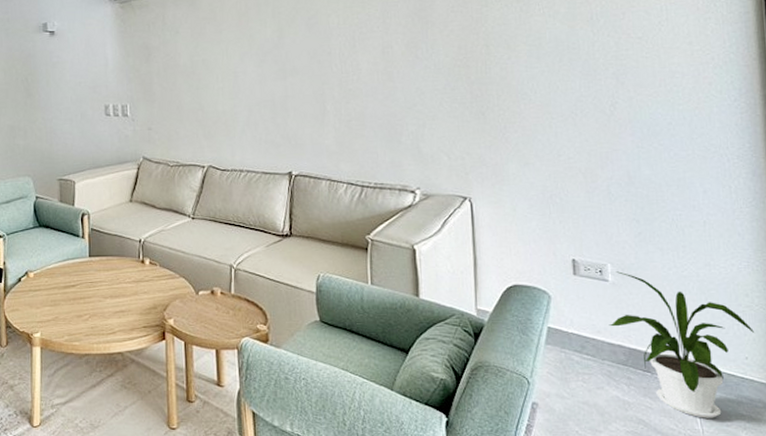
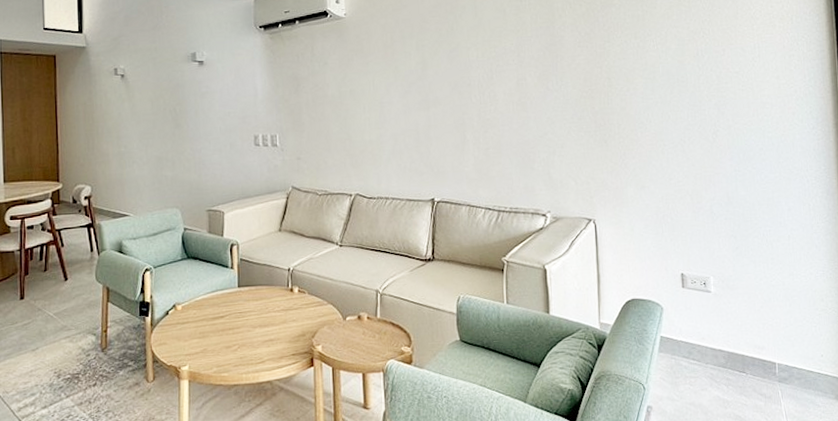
house plant: present [609,271,754,418] -> none [711,283,828,411]

